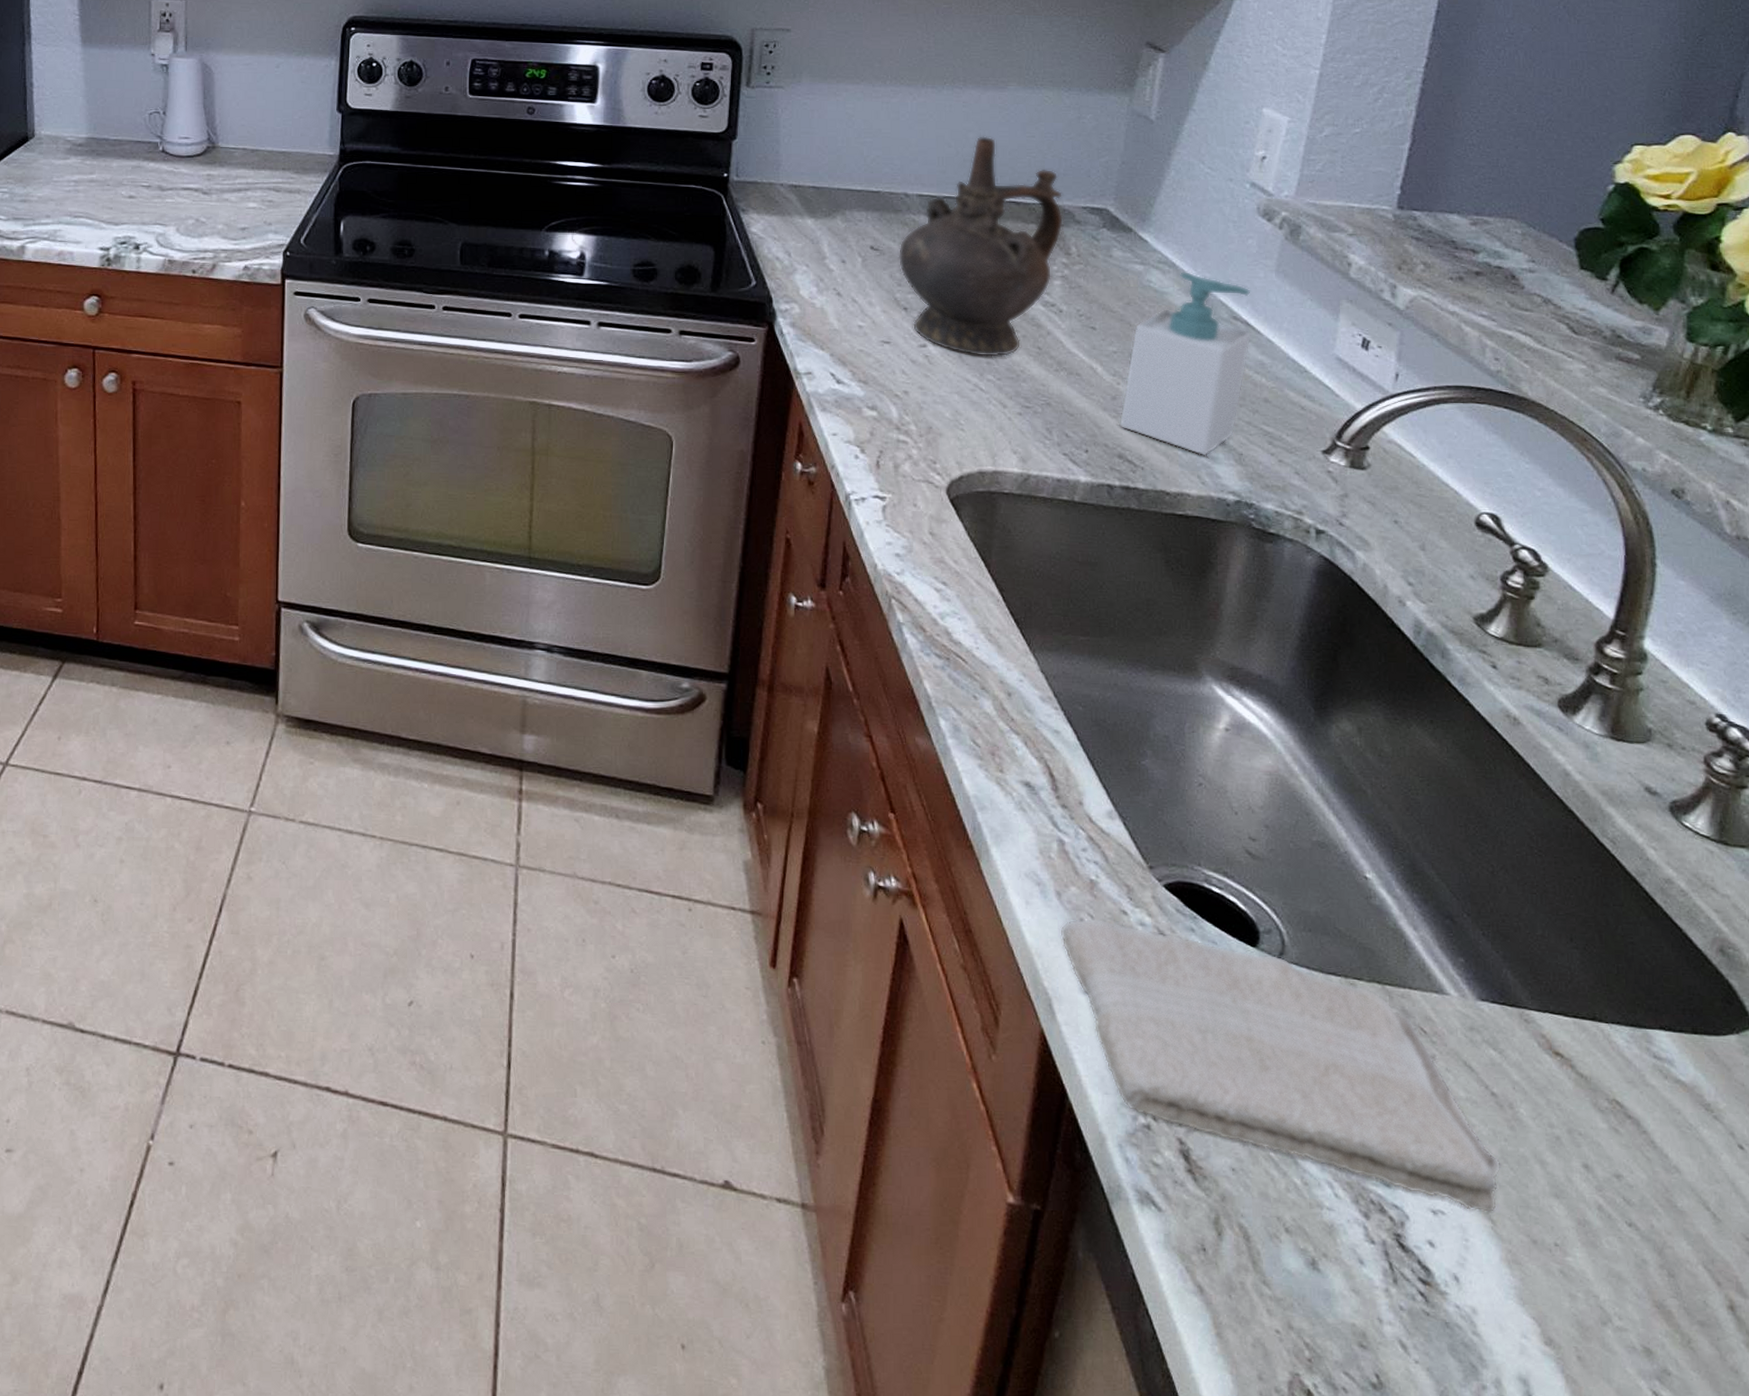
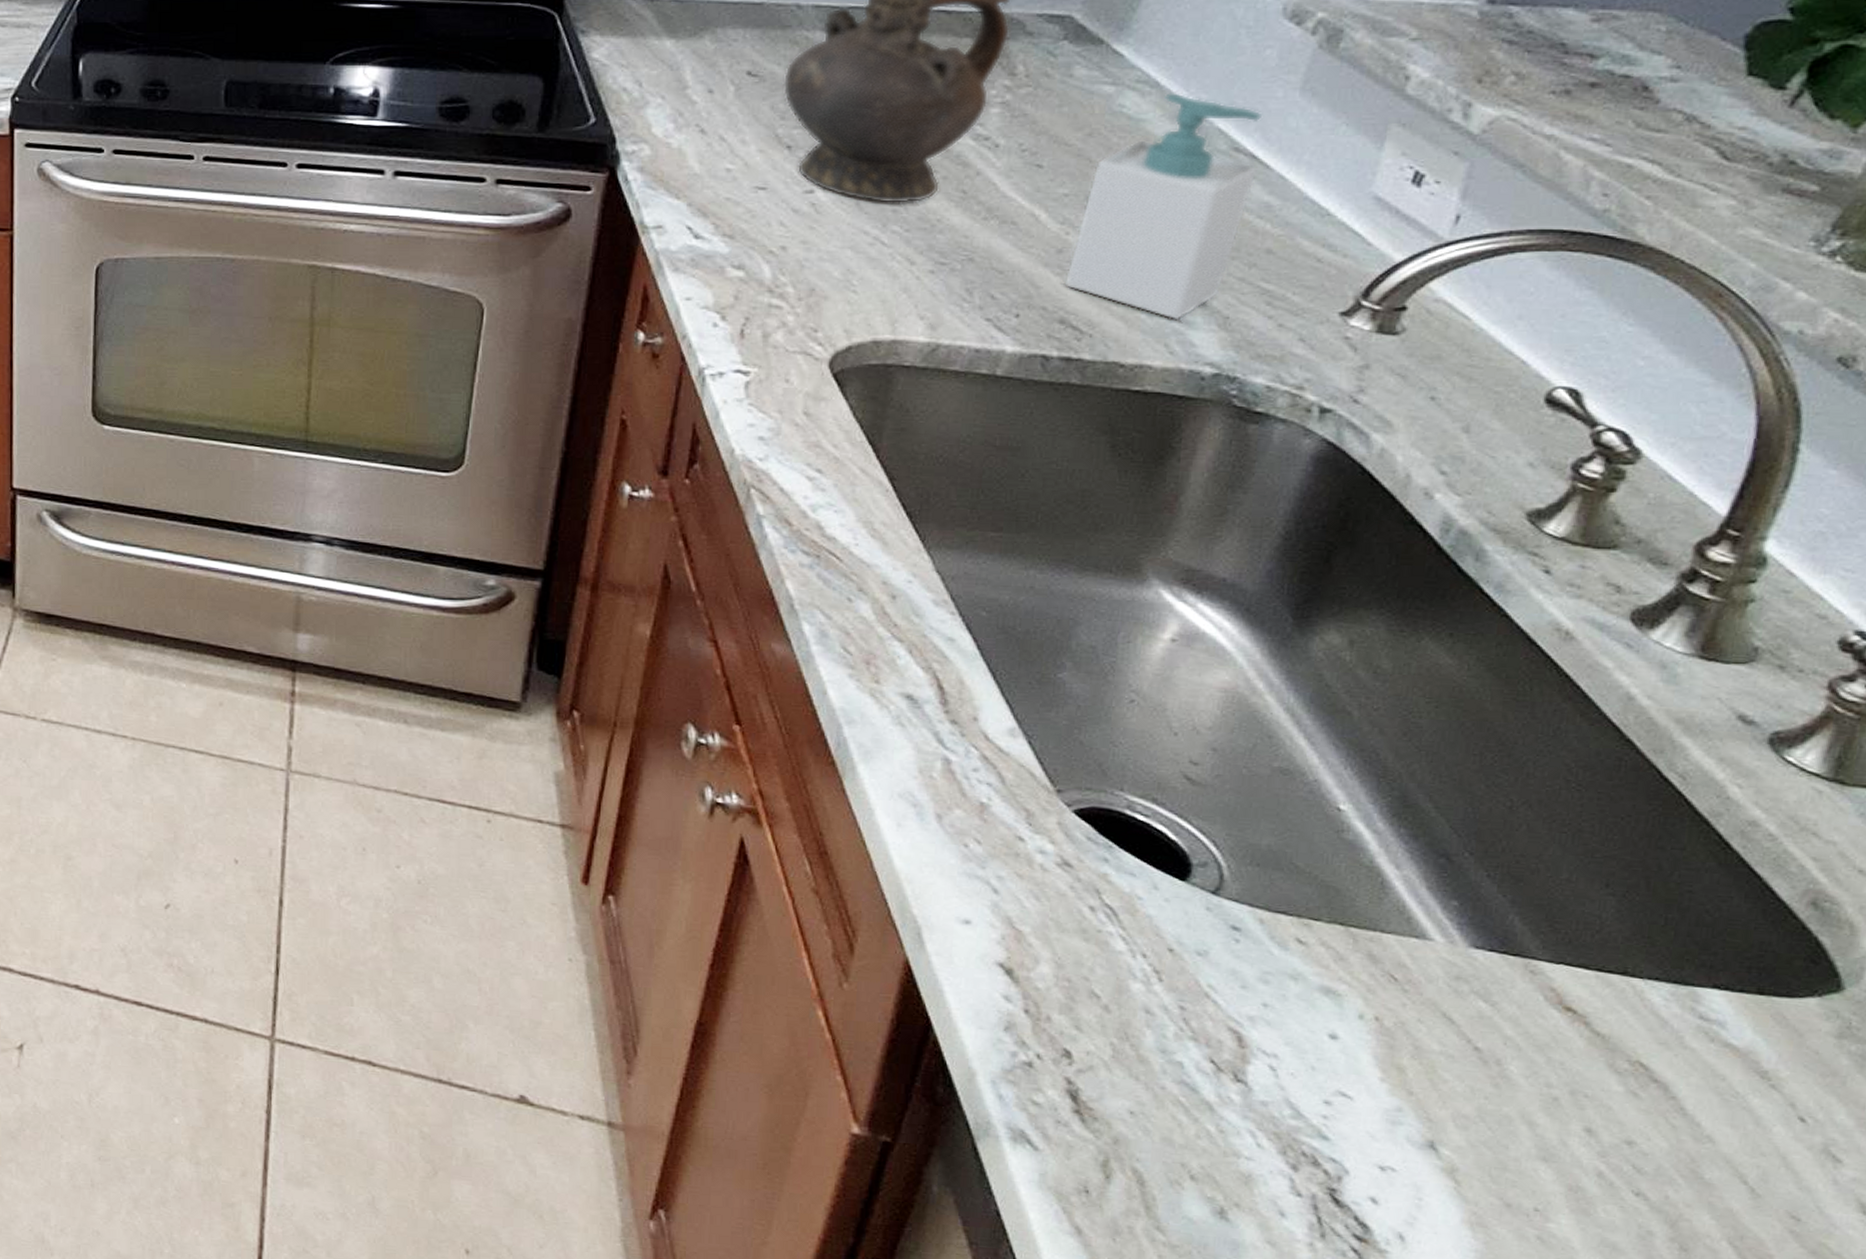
washcloth: present [1060,918,1502,1213] -> none [937,843,1478,1173]

